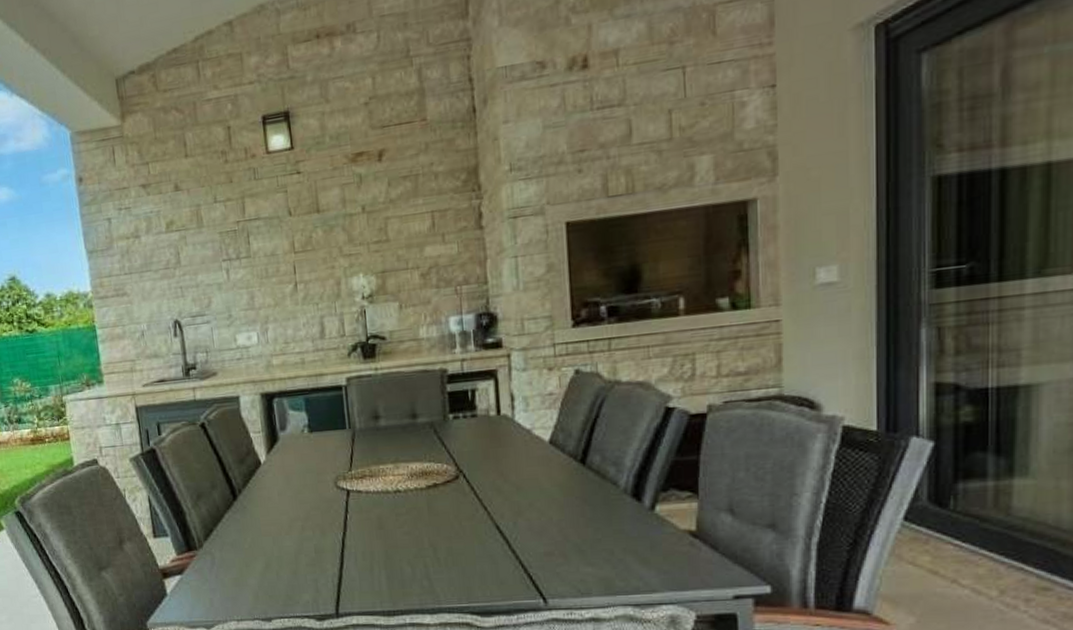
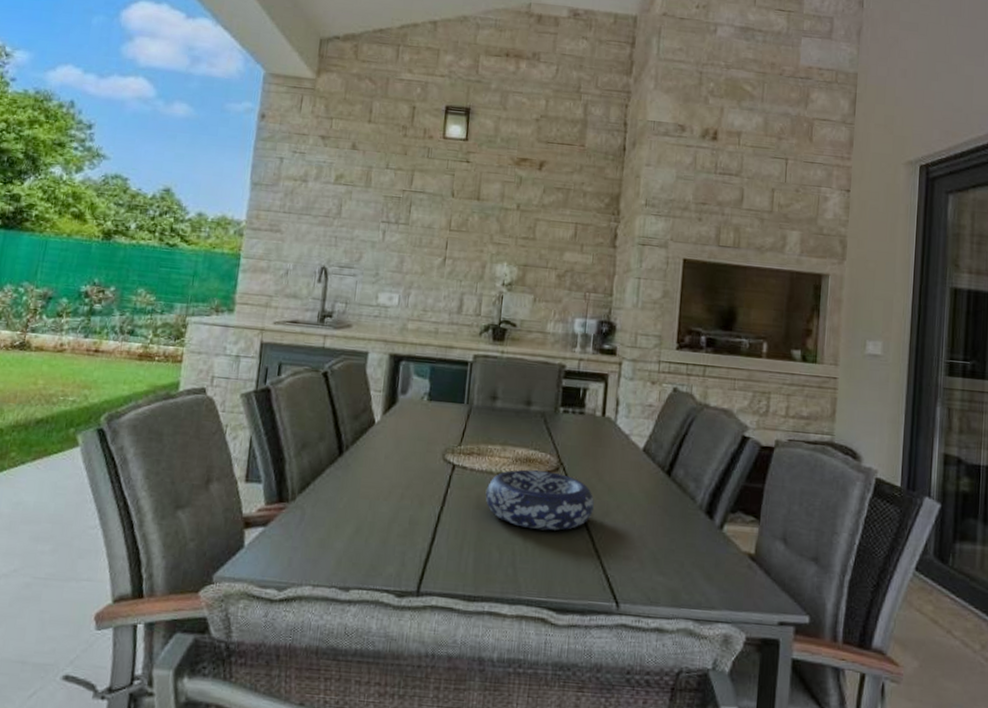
decorative bowl: none [385,481,504,540] -> present [485,469,594,531]

